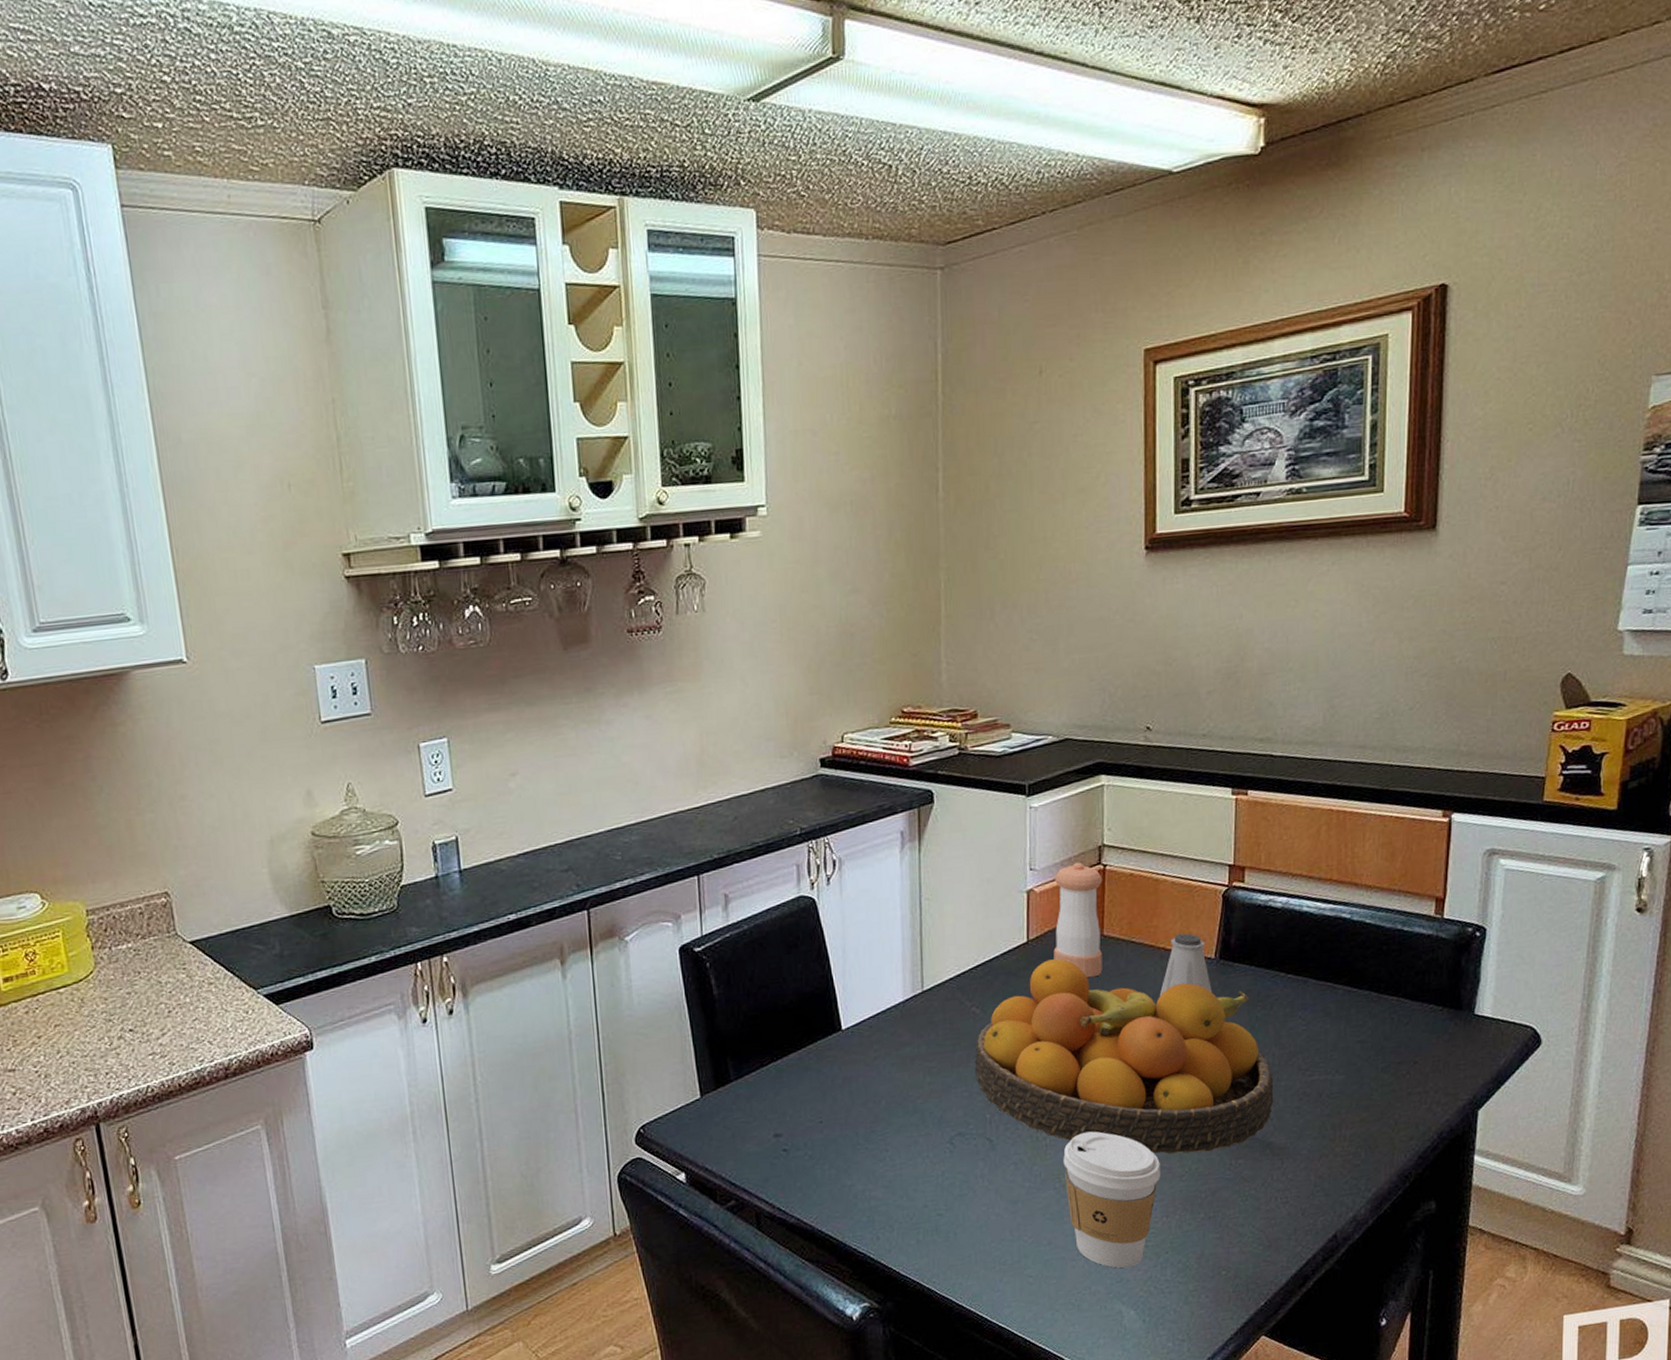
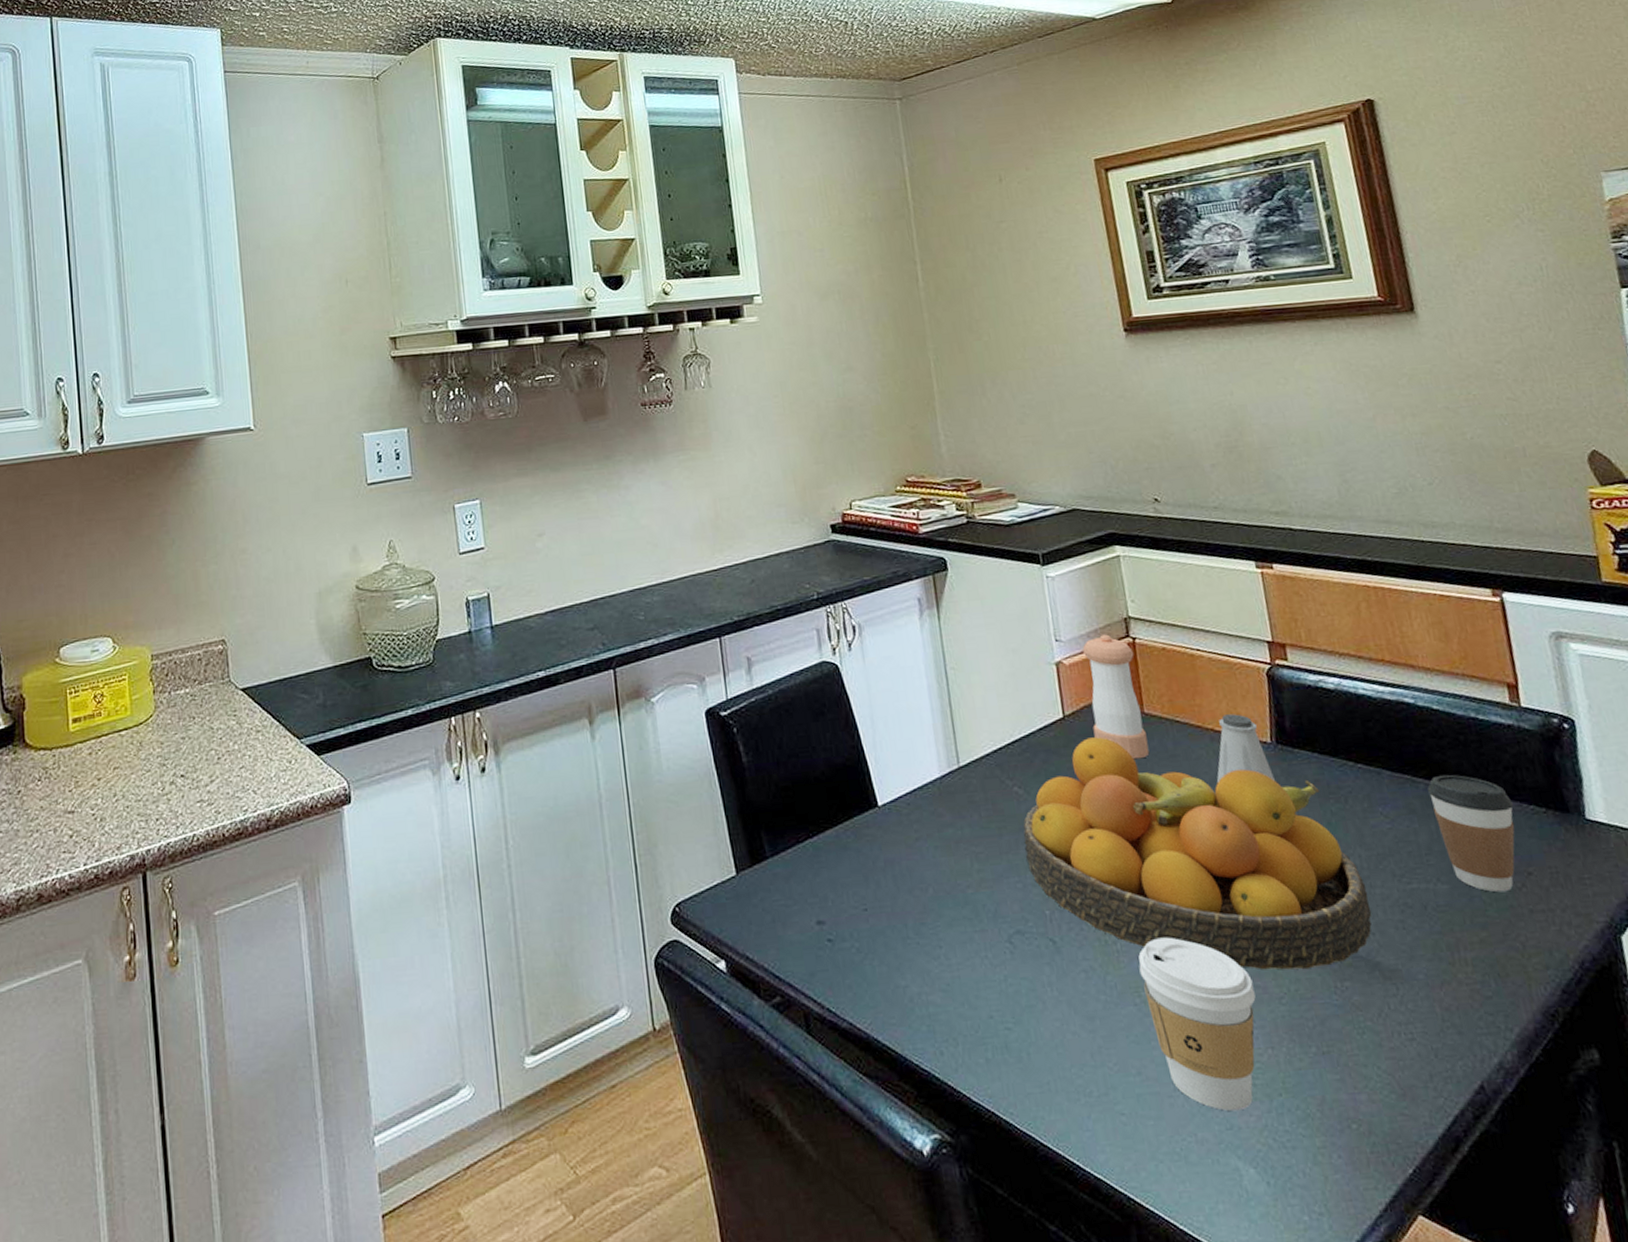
coffee cup: none [1344,980,1415,1080] -> present [1426,774,1515,893]

